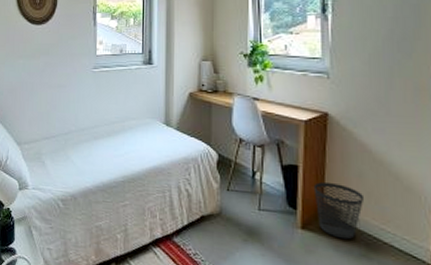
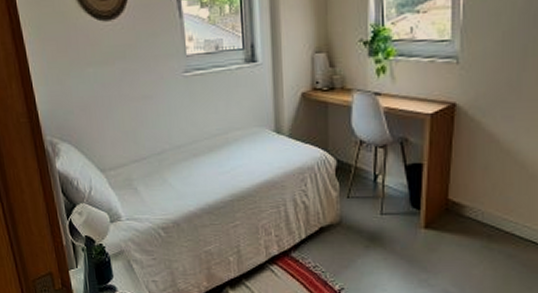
wastebasket: present [313,182,365,240] -> none [438,179,490,234]

